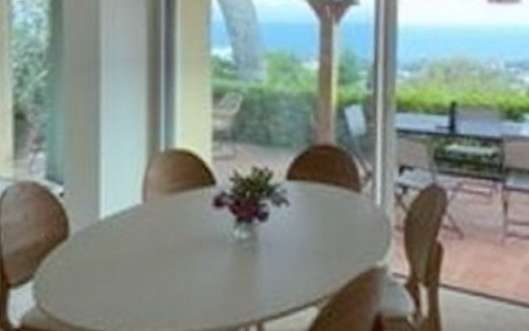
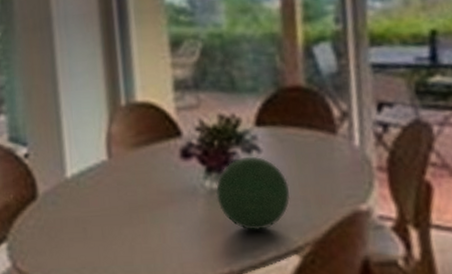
decorative orb: none [243,209,314,281] -> present [216,156,291,231]

